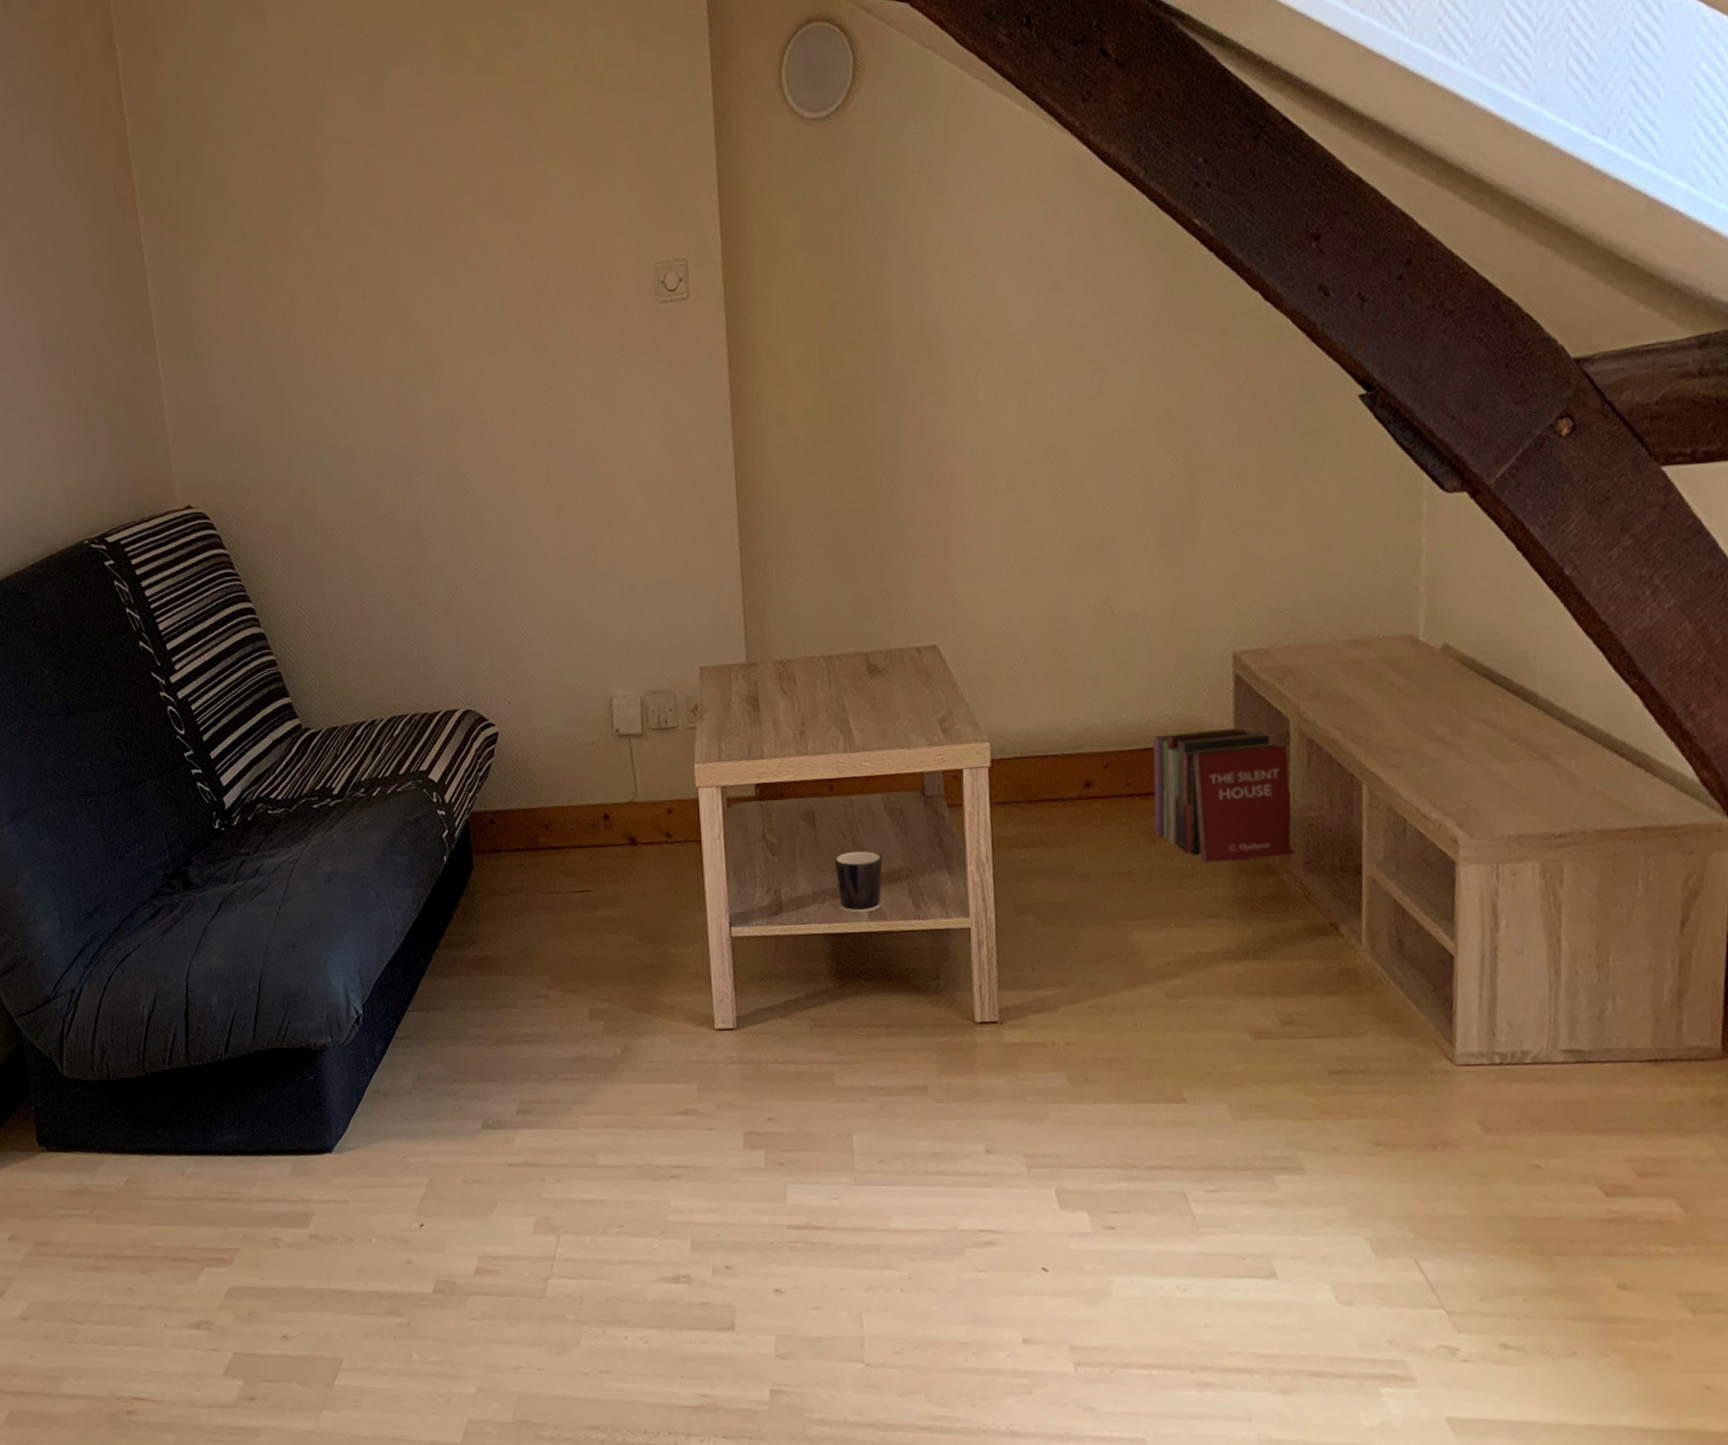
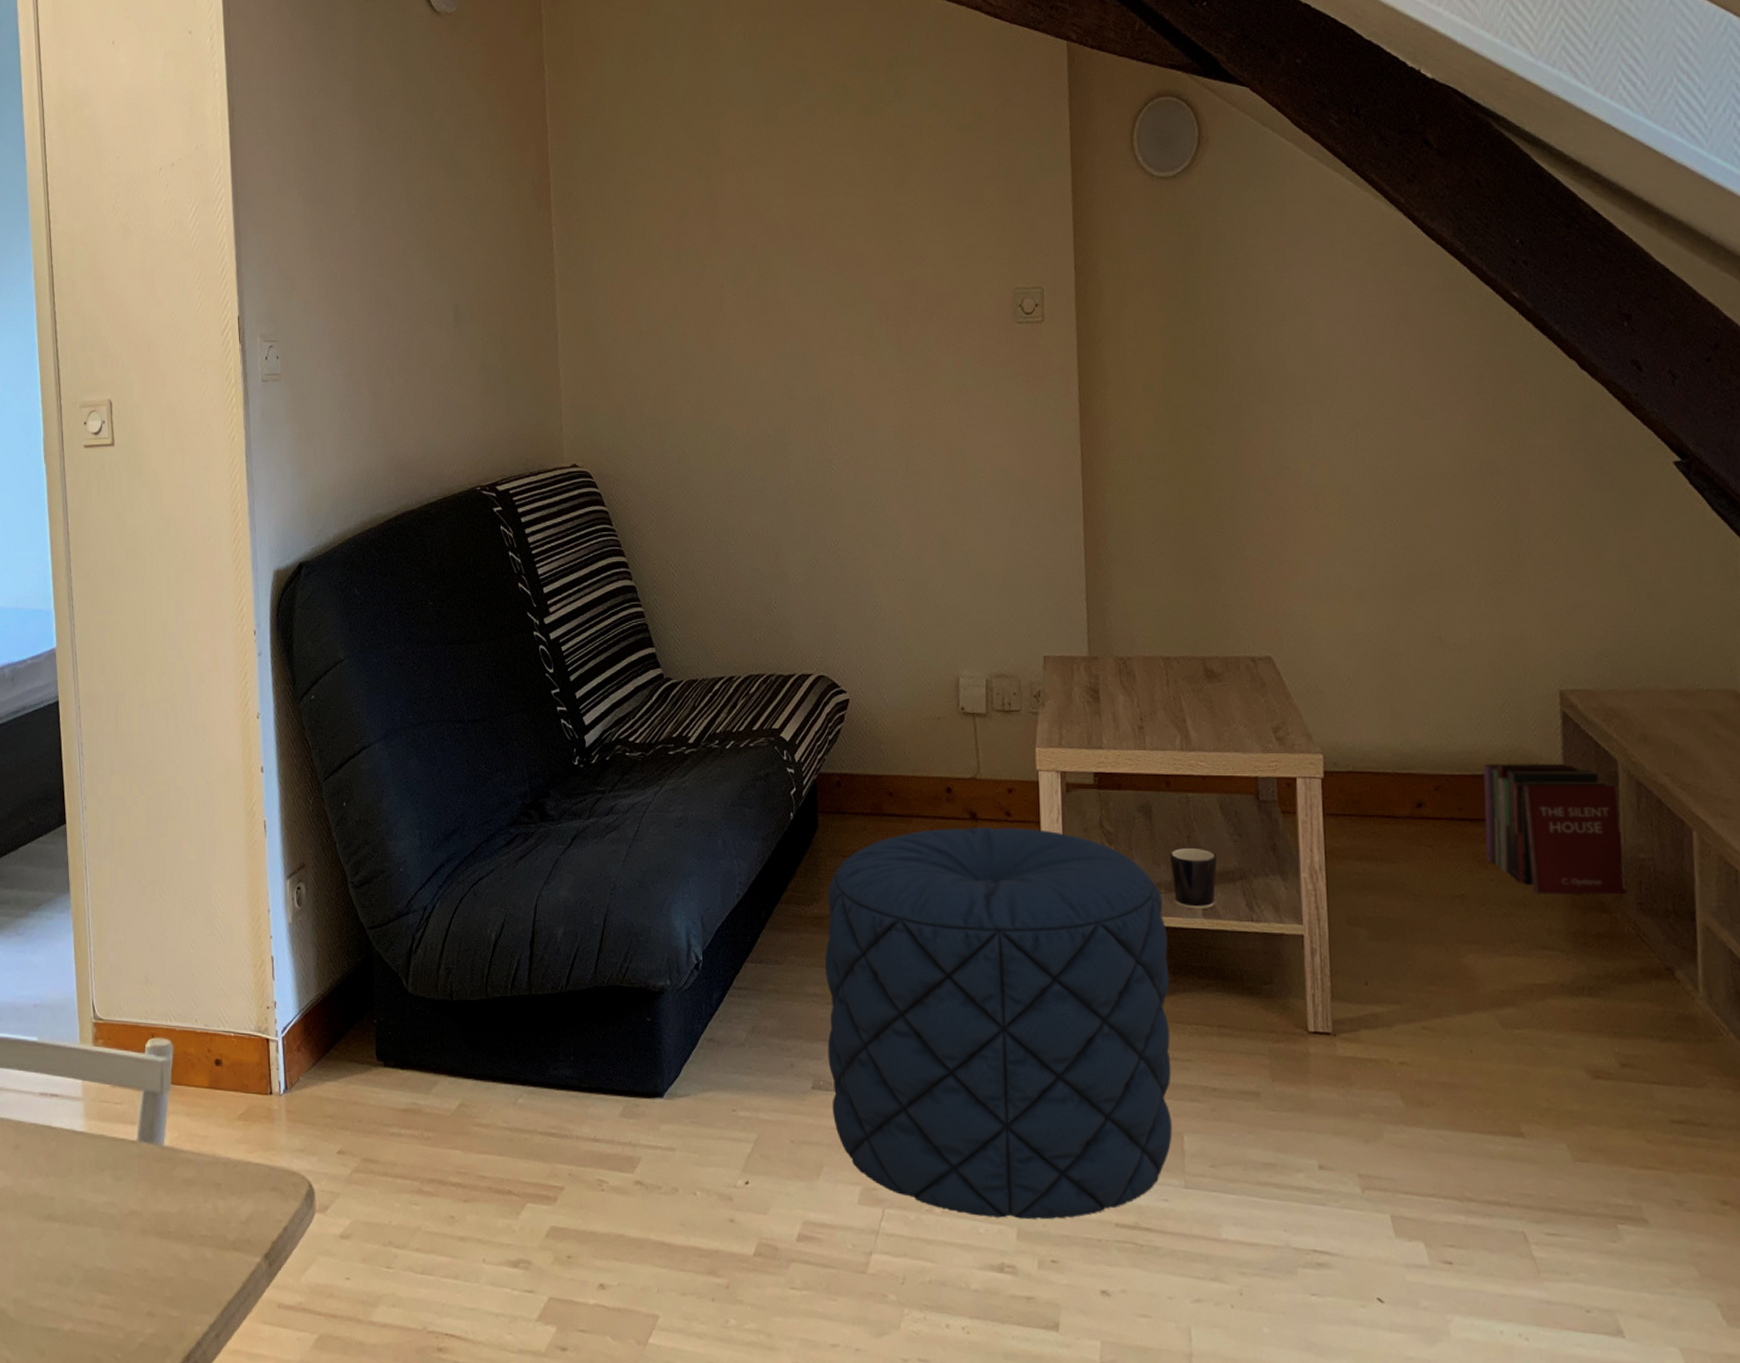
pouf: none [487,848,842,1233] -> present [824,827,1172,1220]

